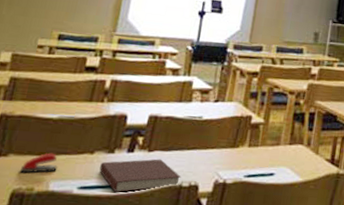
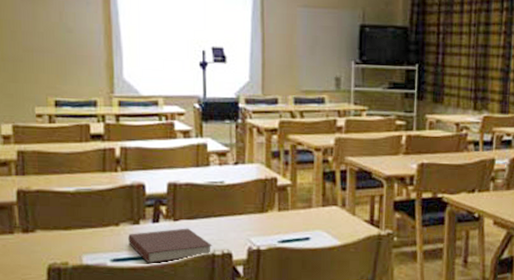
stapler: present [20,153,58,173] -> none [51,227,86,248]

